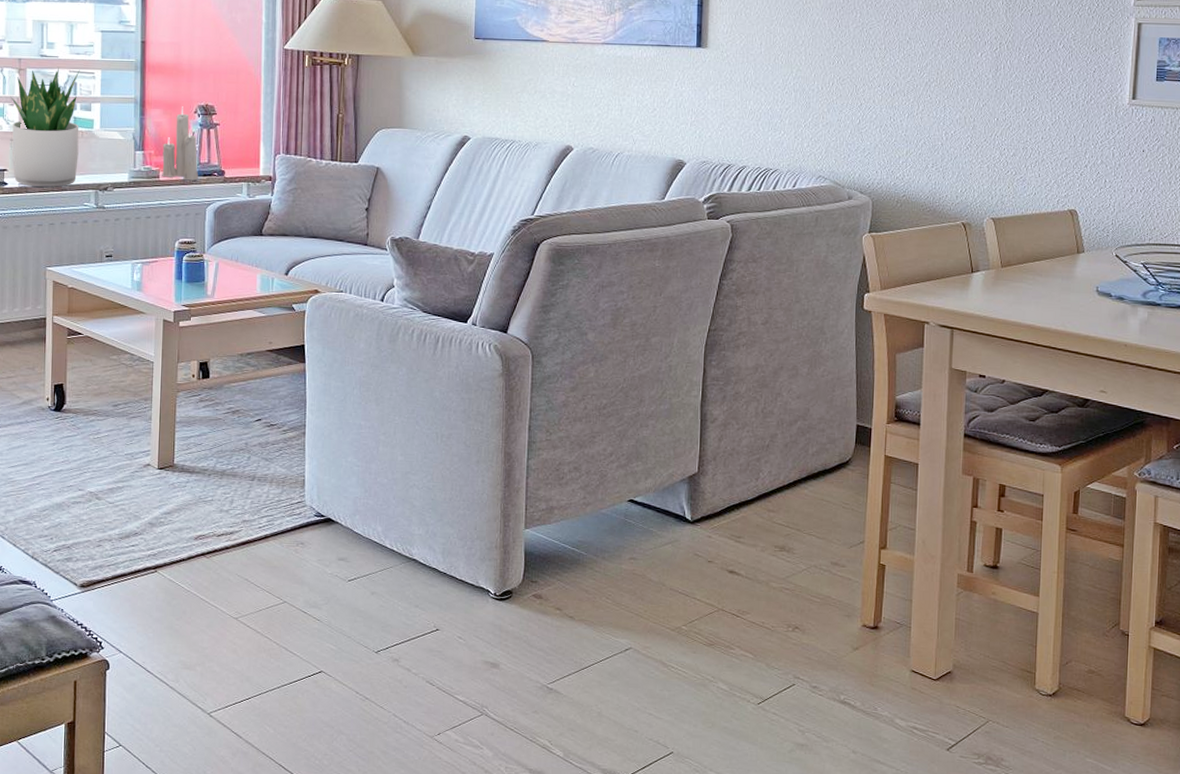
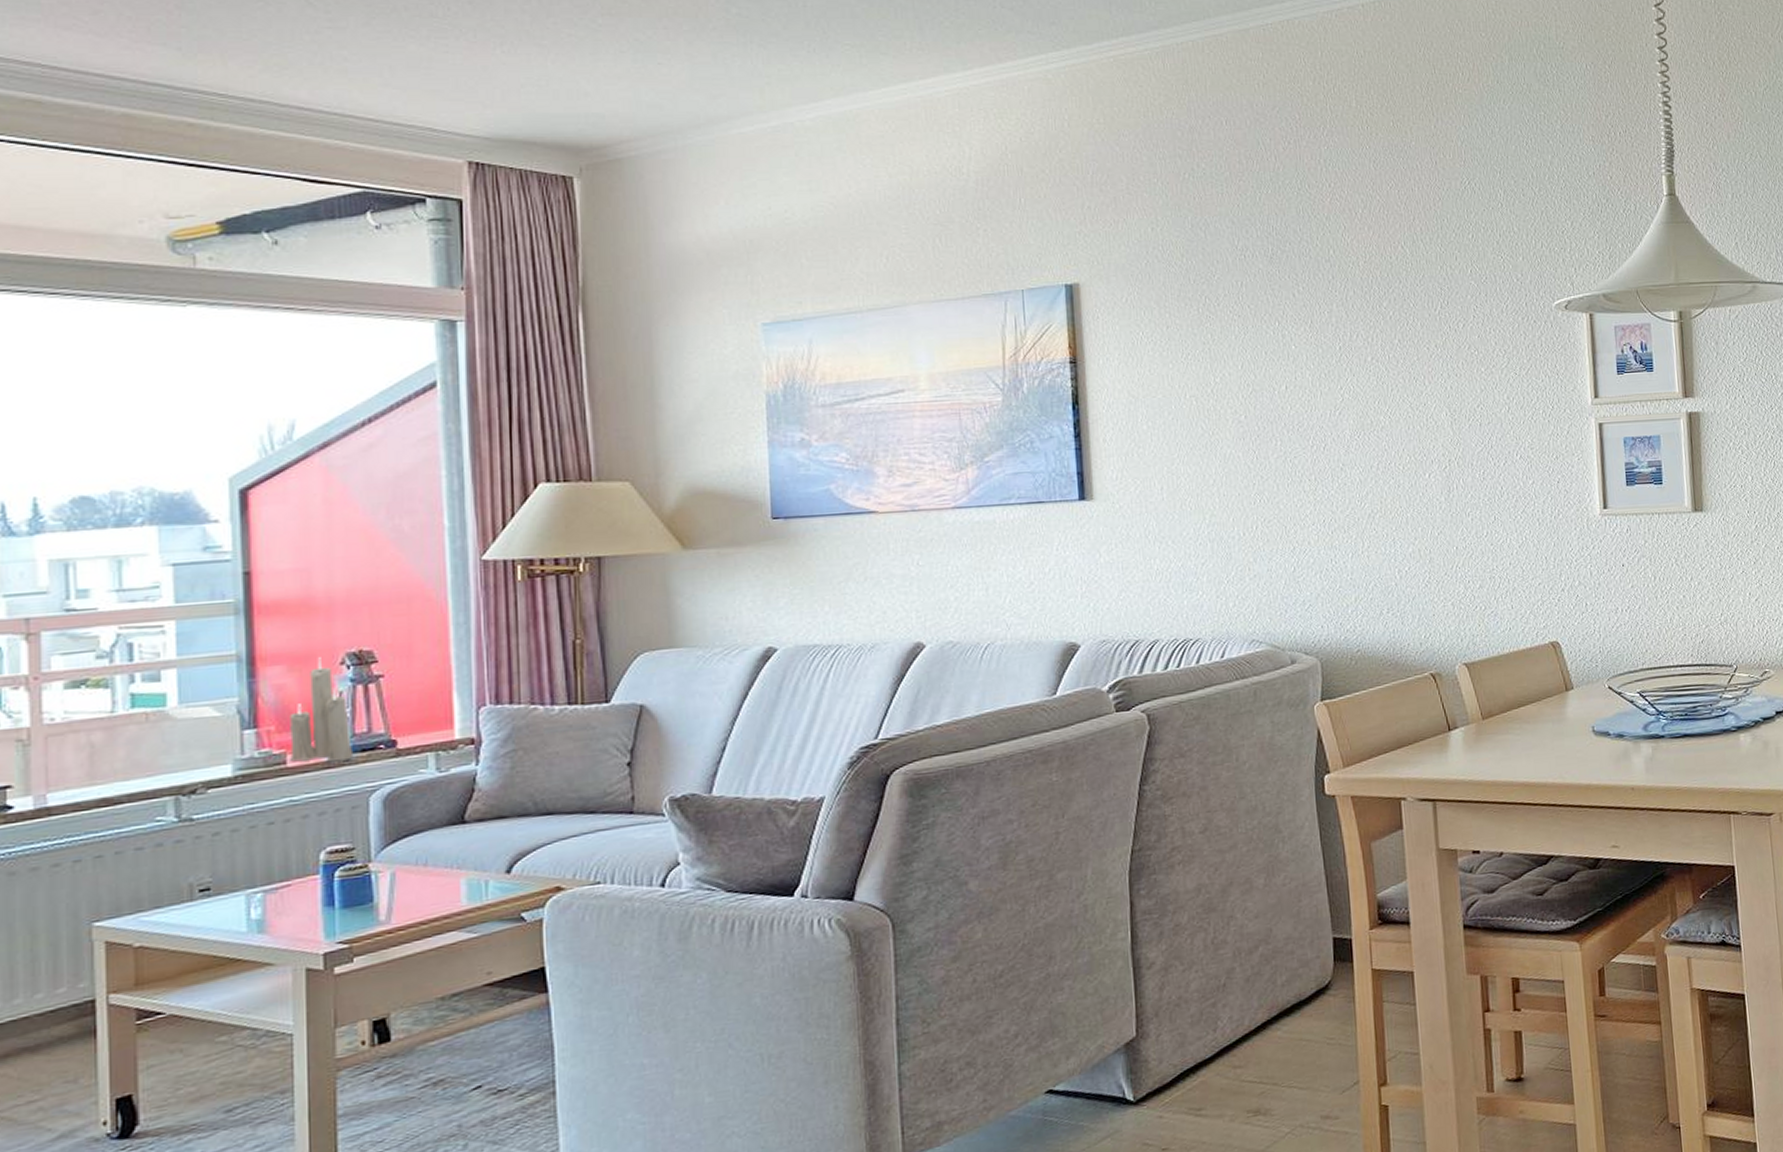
planter: present [10,68,80,187] -> none [12,623,142,806]

